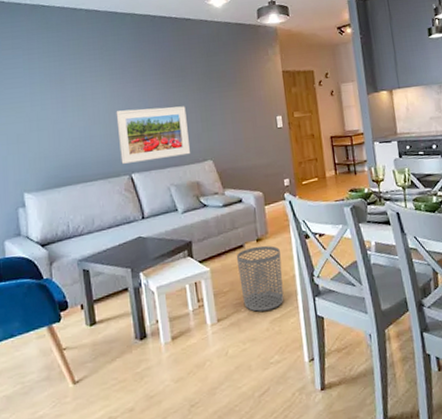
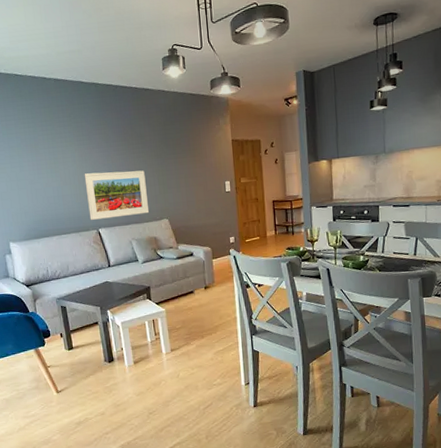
waste bin: present [236,245,284,312] -> none [187,292,227,345]

